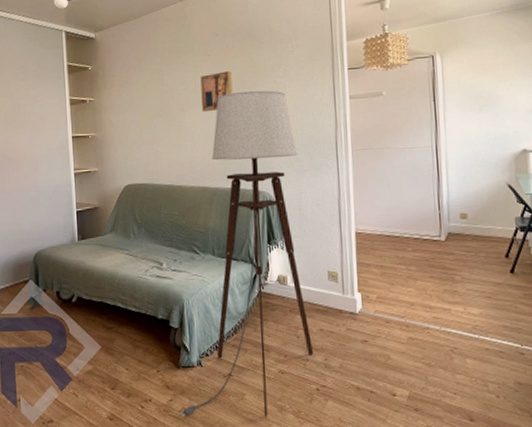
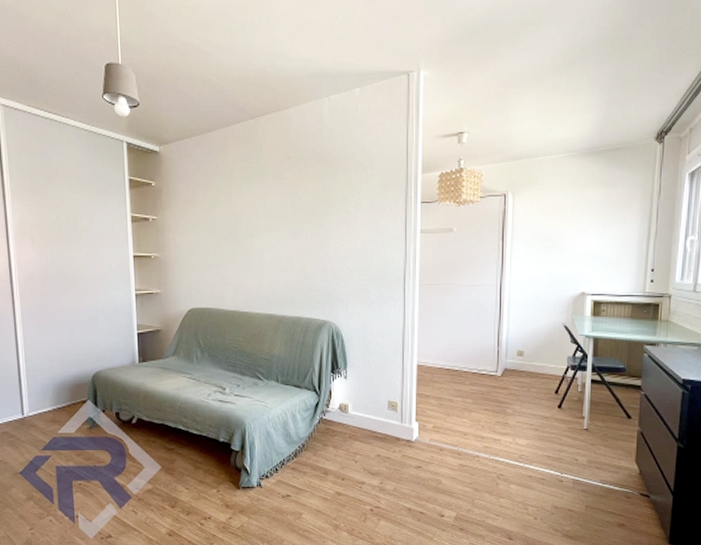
floor lamp: present [179,90,314,417] -> none [238,218,370,535]
wall art: present [200,71,233,113] -> none [270,197,303,238]

